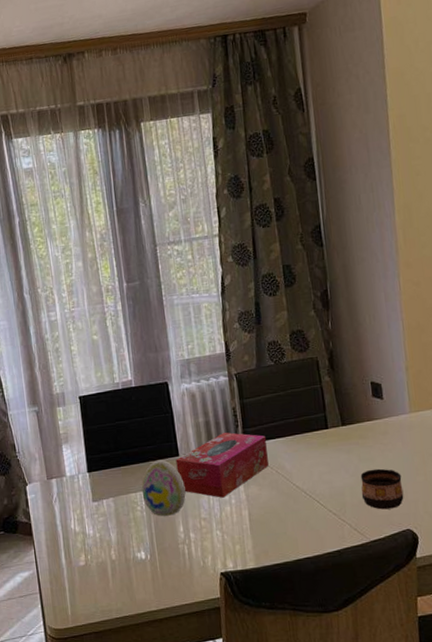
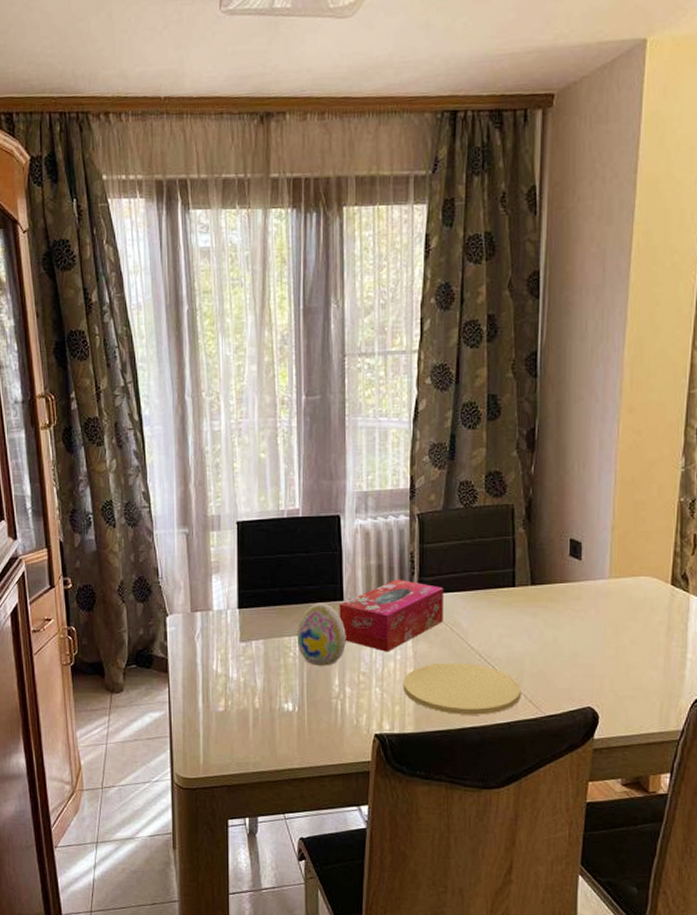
plate: none [240,500,347,548] -> present [403,662,521,715]
cup: present [360,468,404,510] -> none [542,637,590,683]

